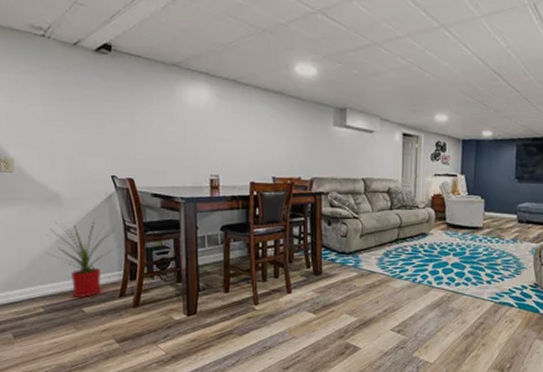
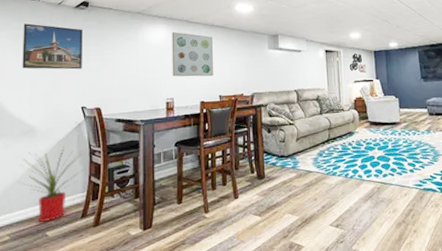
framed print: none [33,66,109,130] -> present [22,23,83,70]
wall art: none [215,94,266,152] -> present [171,32,213,77]

